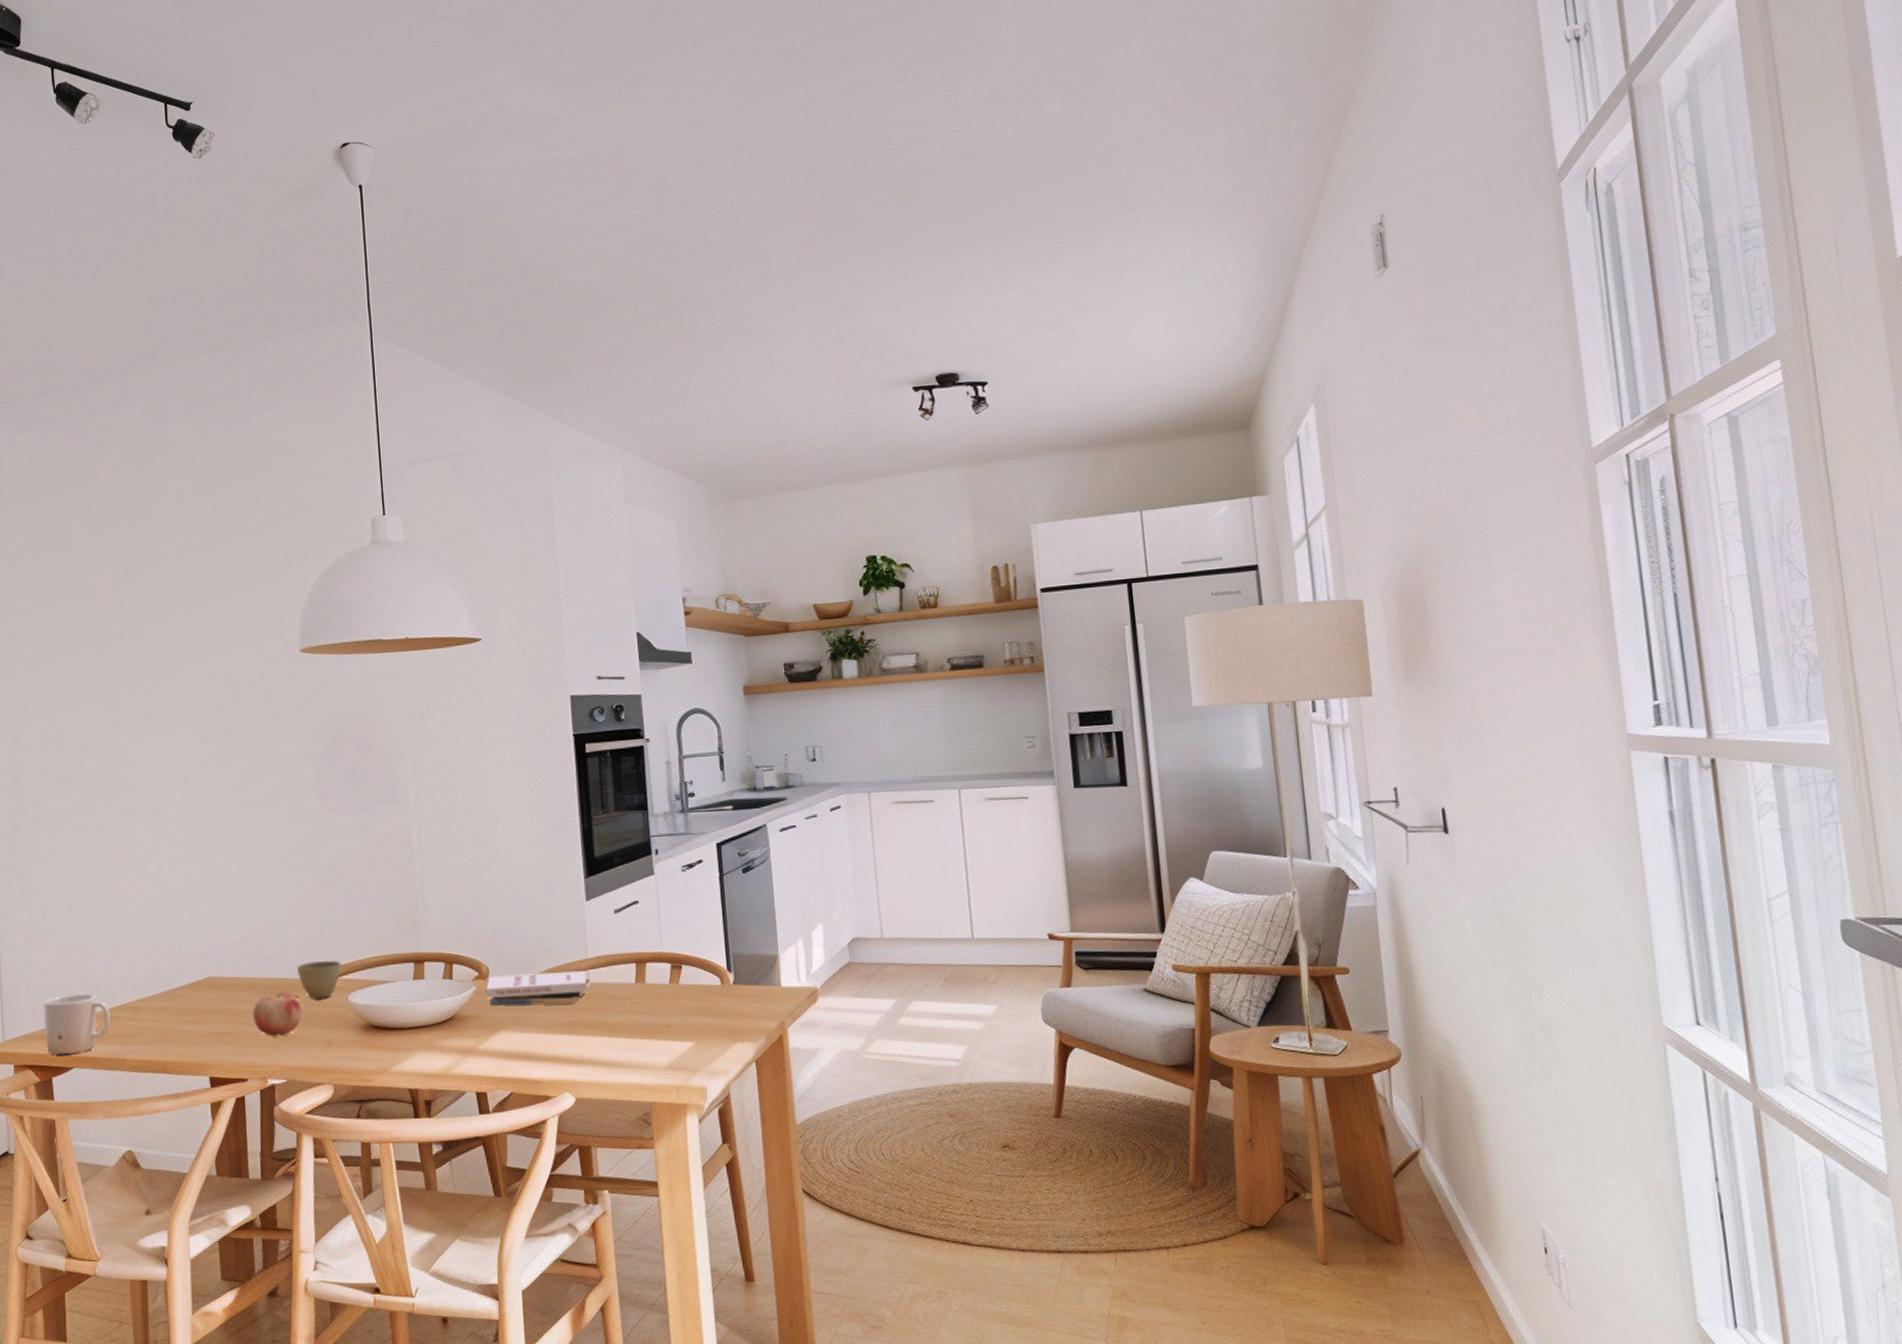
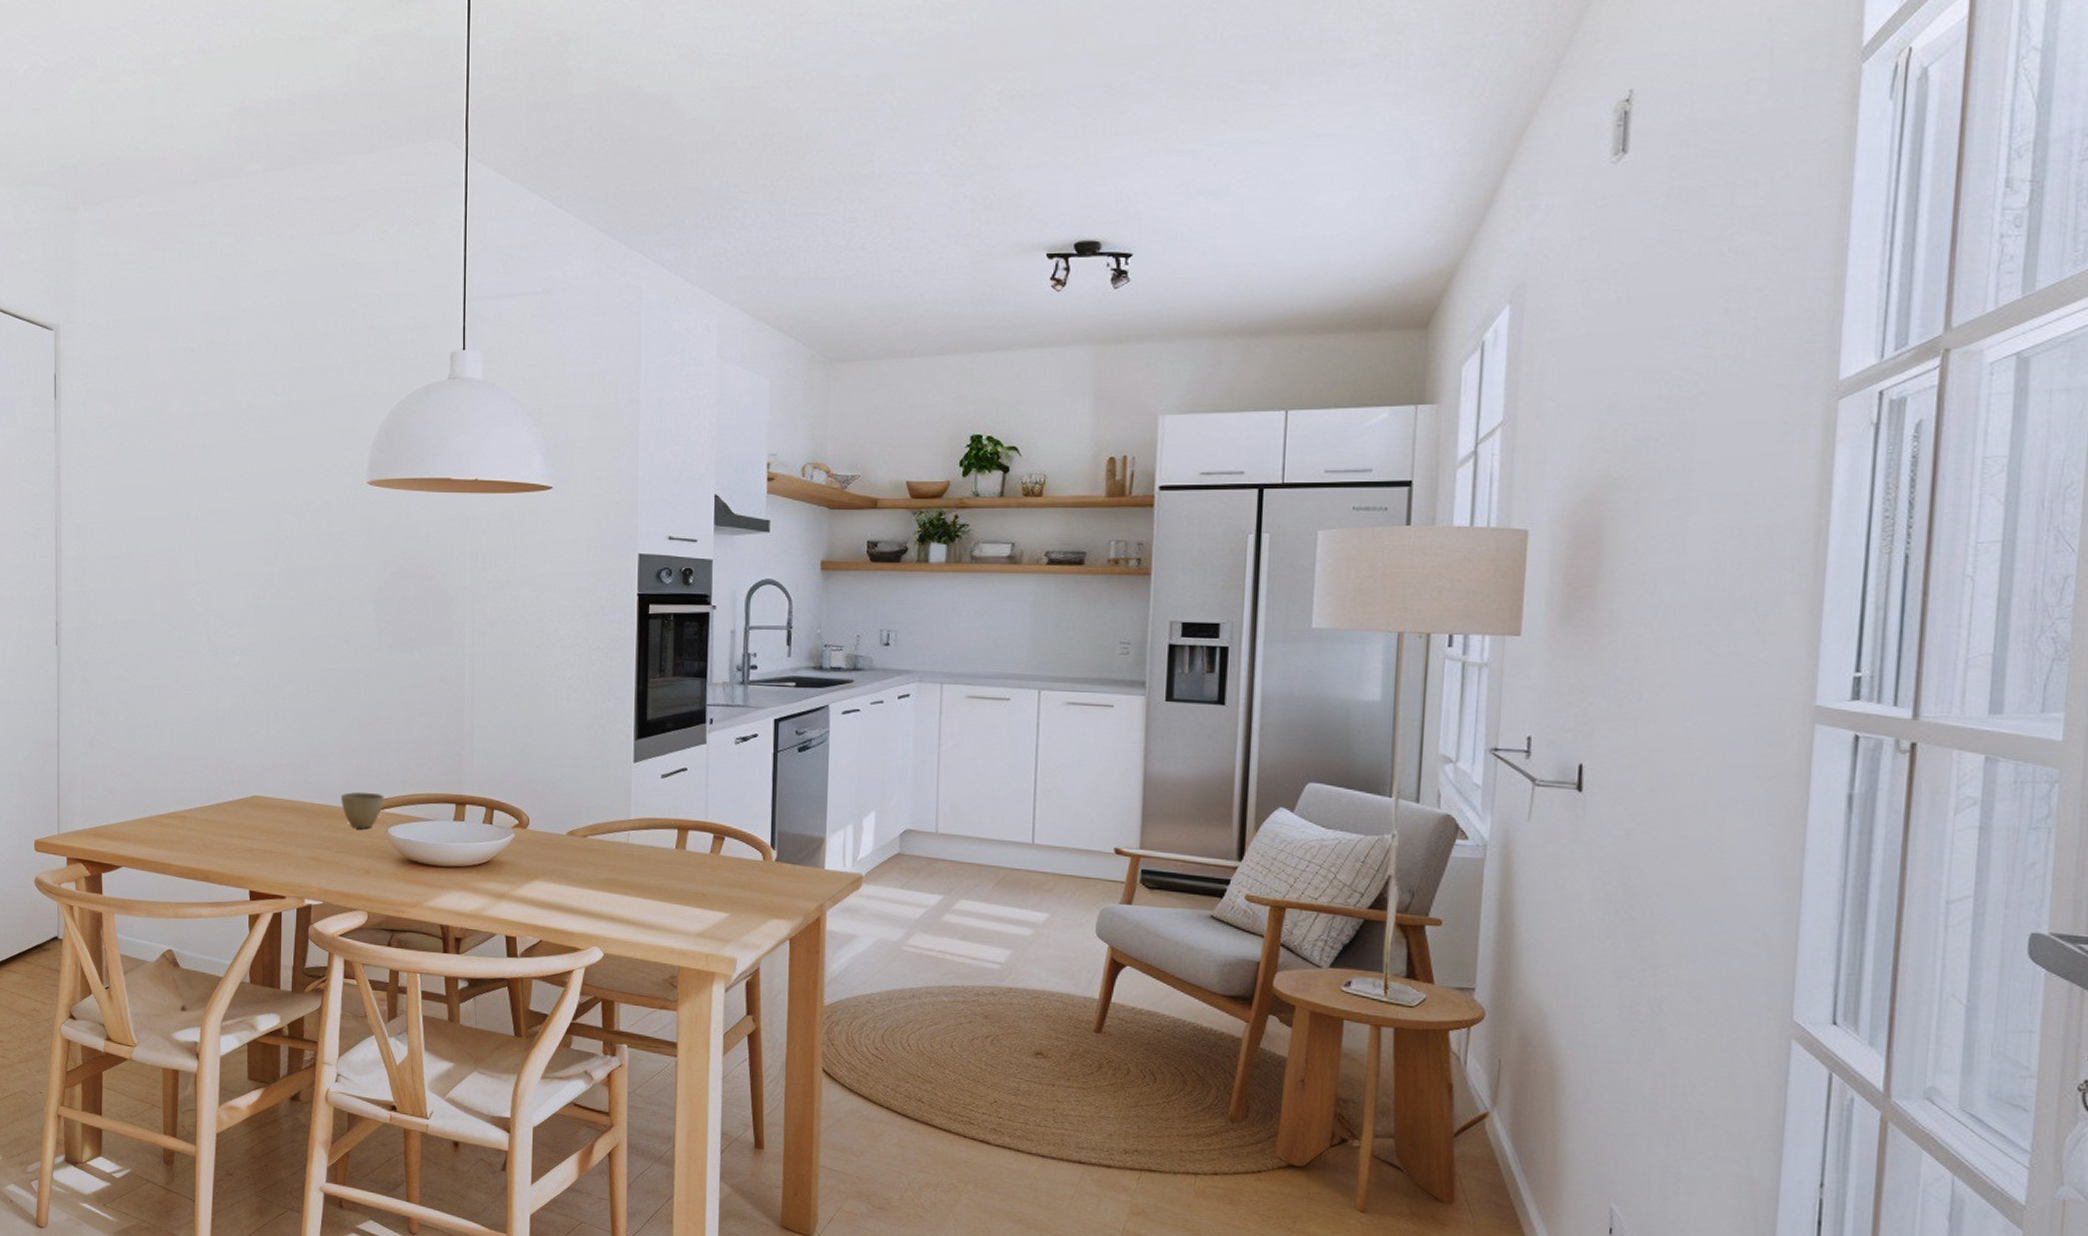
mug: present [42,993,111,1054] -> none [96,797,160,853]
fruit: present [252,991,303,1036] -> none [294,817,343,860]
books: present [486,971,592,1006] -> none [525,825,631,863]

